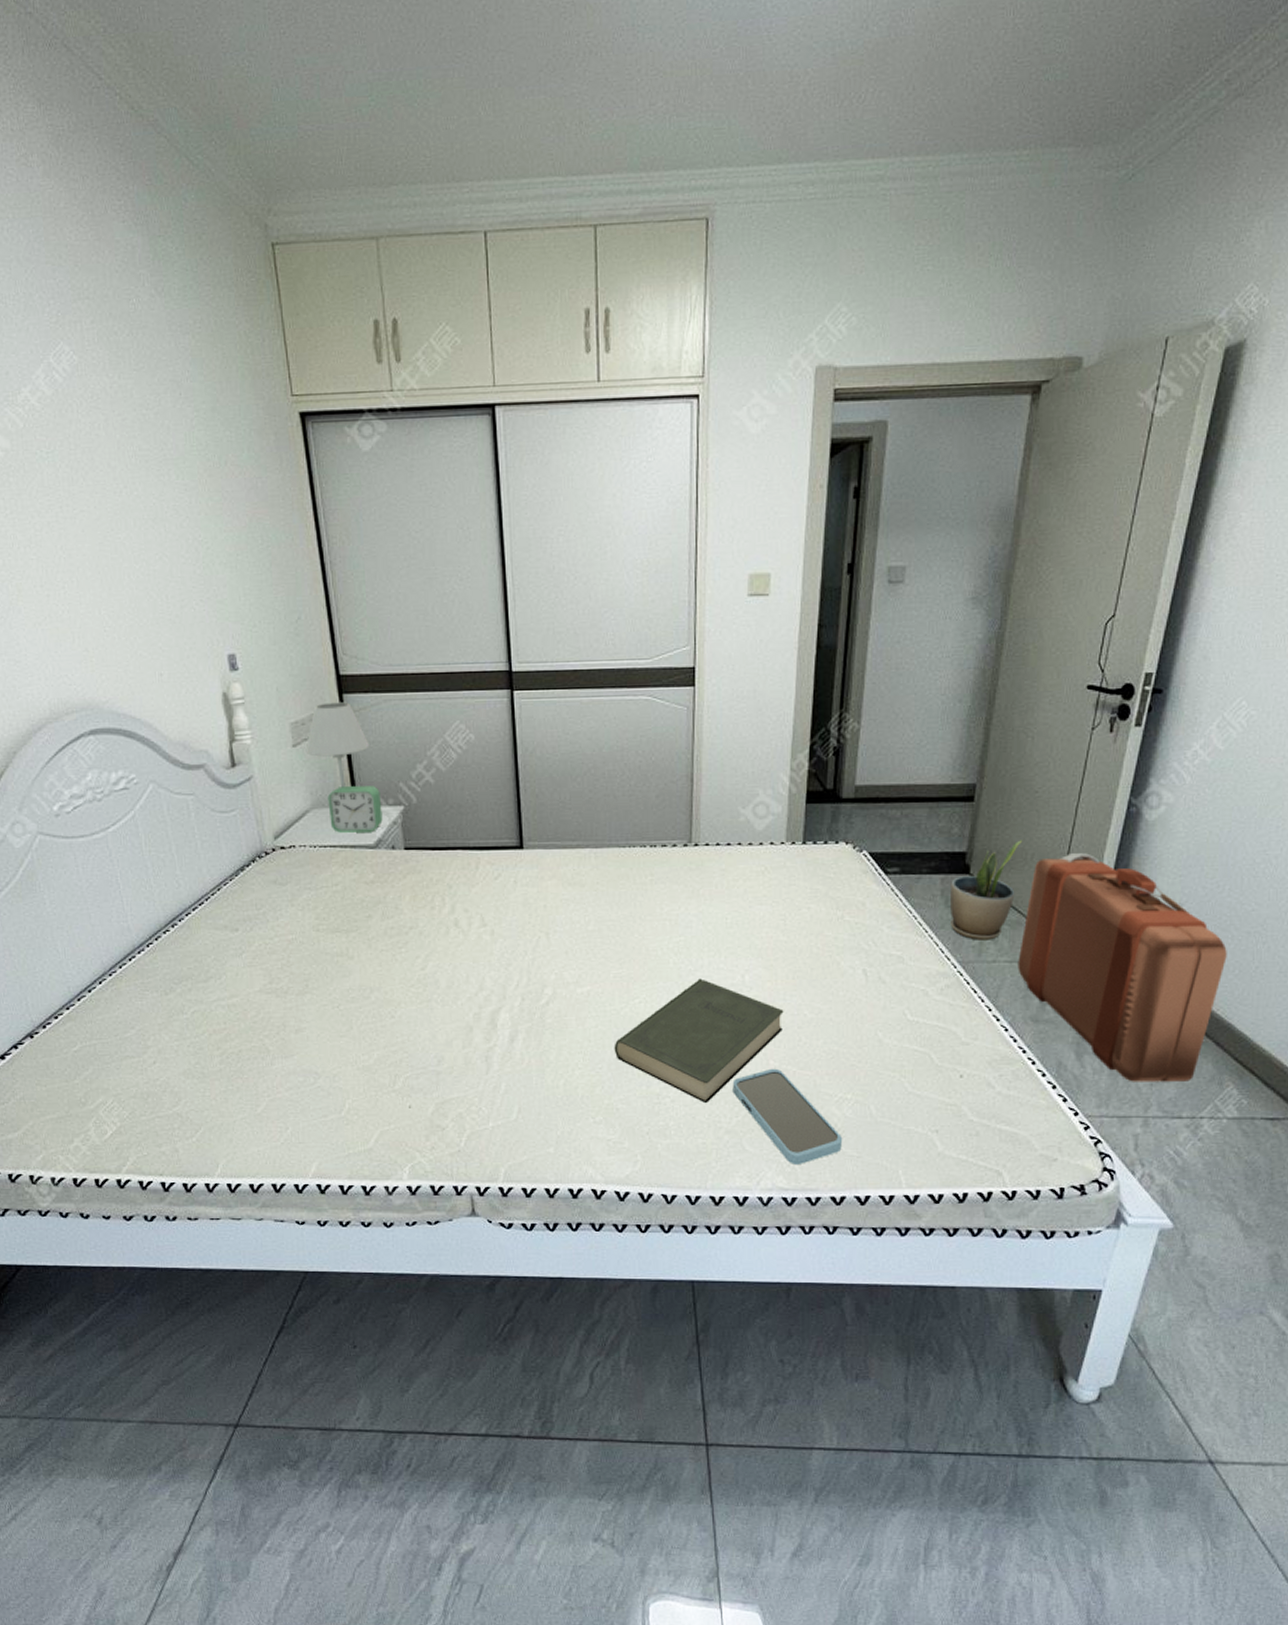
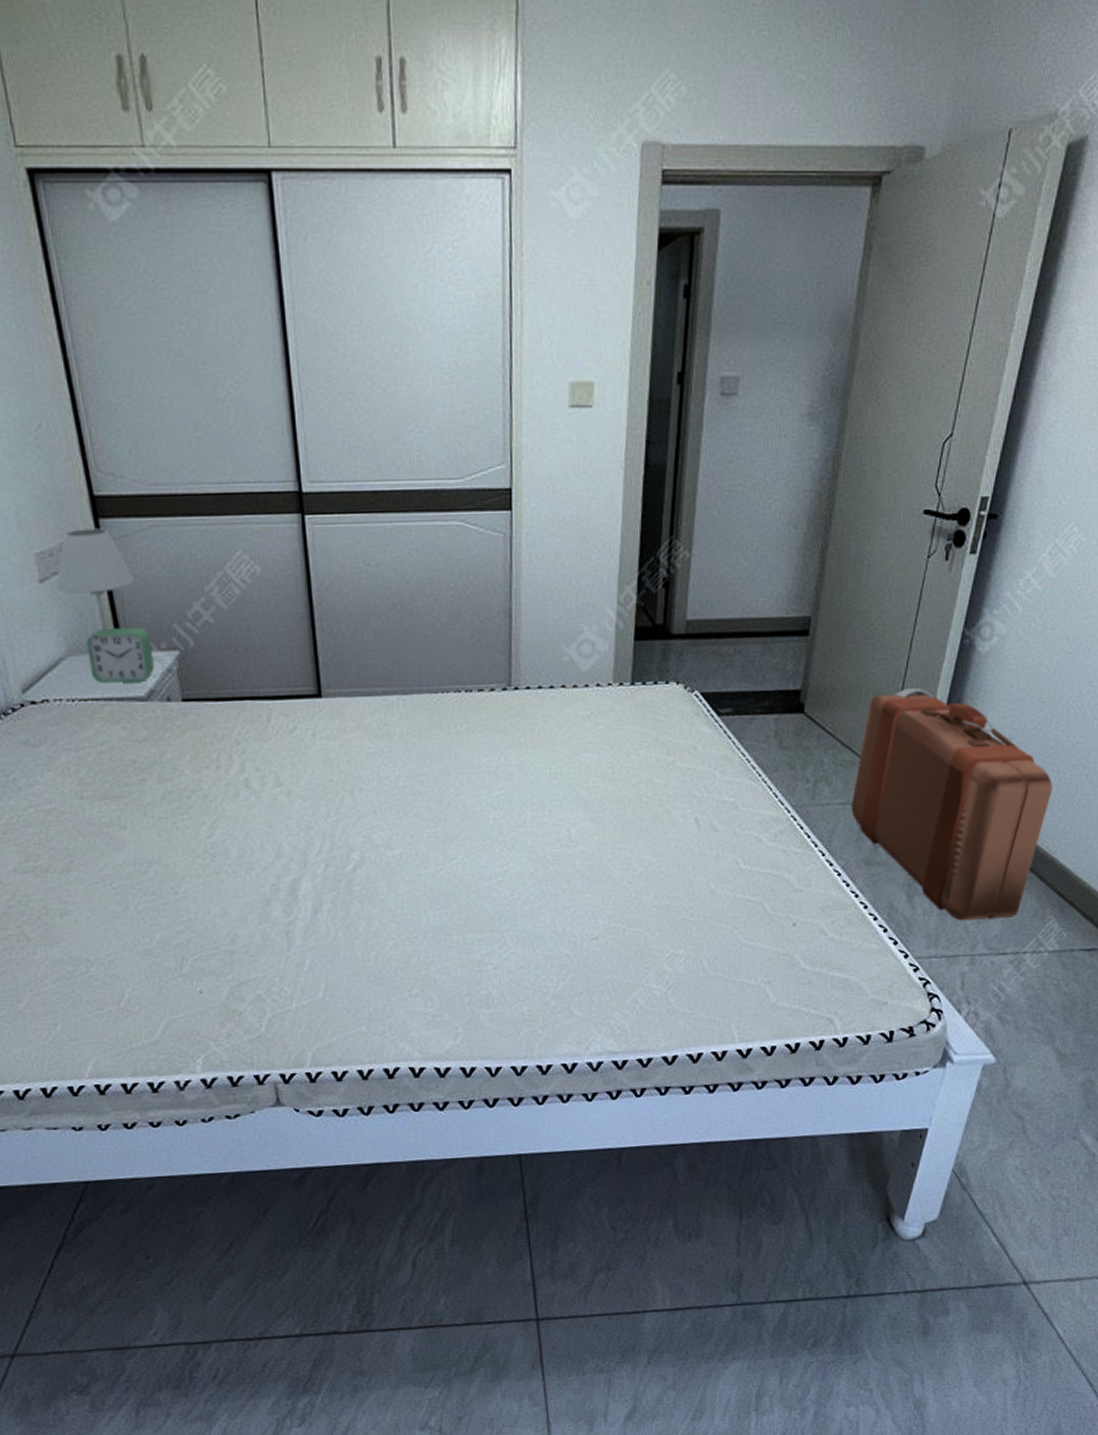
book: present [614,978,784,1104] -> none [430,835,612,969]
smartphone: present [732,1068,843,1164] -> none [559,926,675,1026]
potted plant: present [950,840,1022,940] -> none [784,676,857,783]

